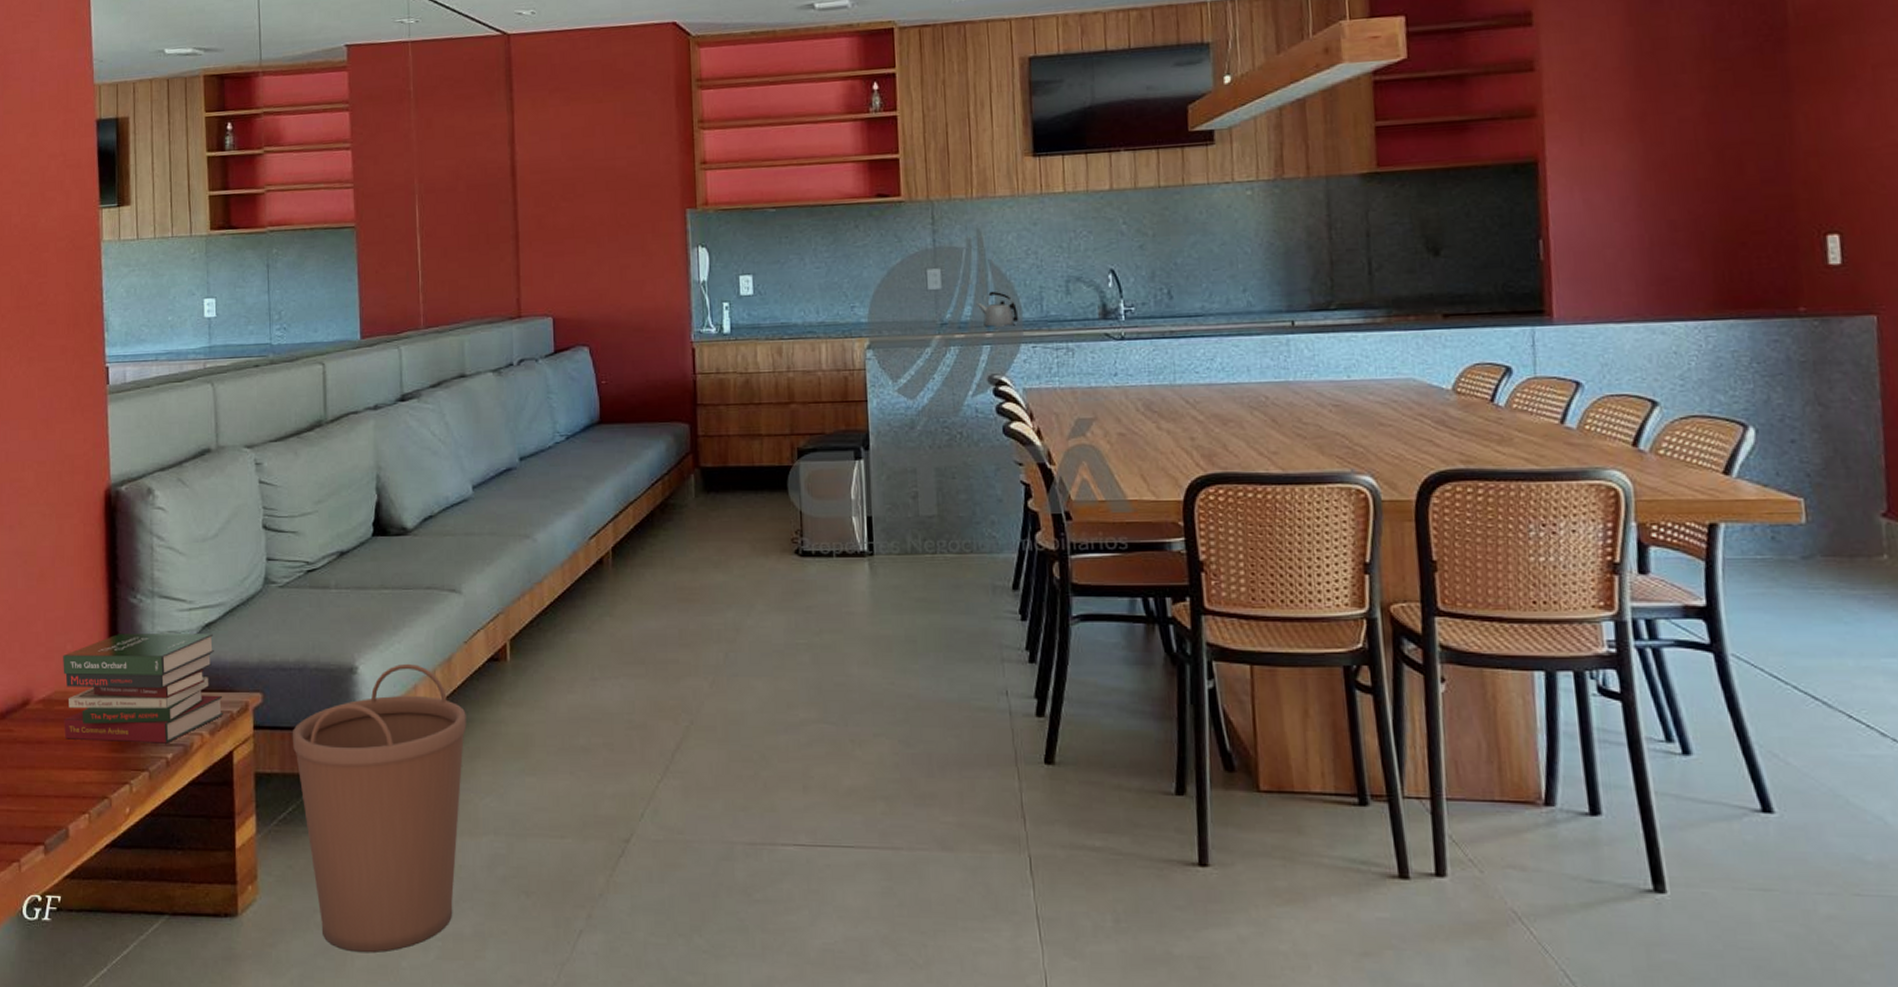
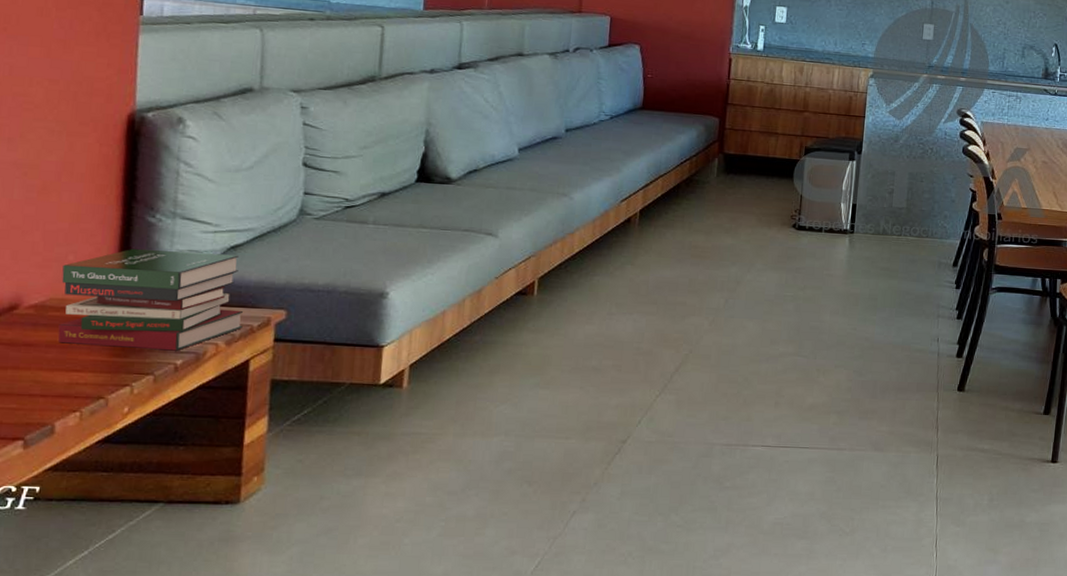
basket: present [293,663,467,952] -> none [314,292,490,532]
kettle: present [976,291,1019,327] -> none [957,47,986,75]

